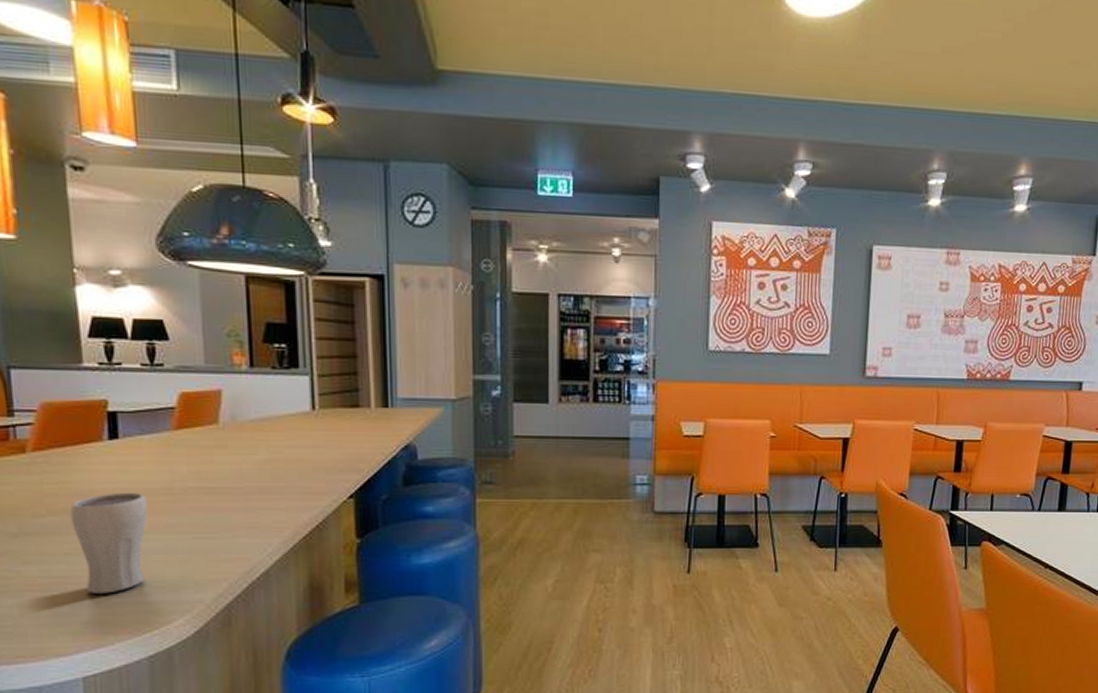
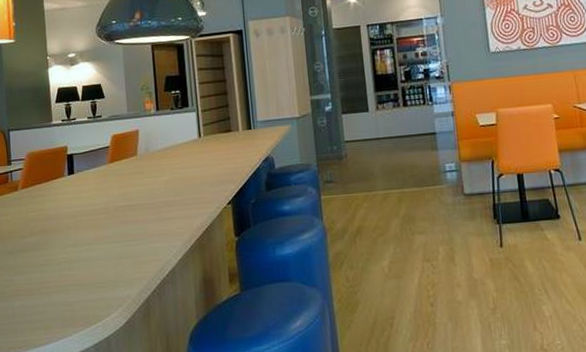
drinking glass: present [70,492,148,594] -> none [44,213,93,295]

